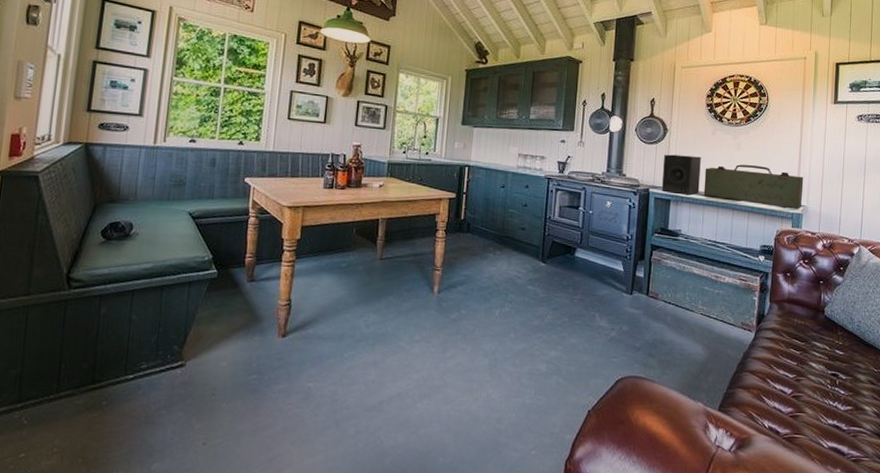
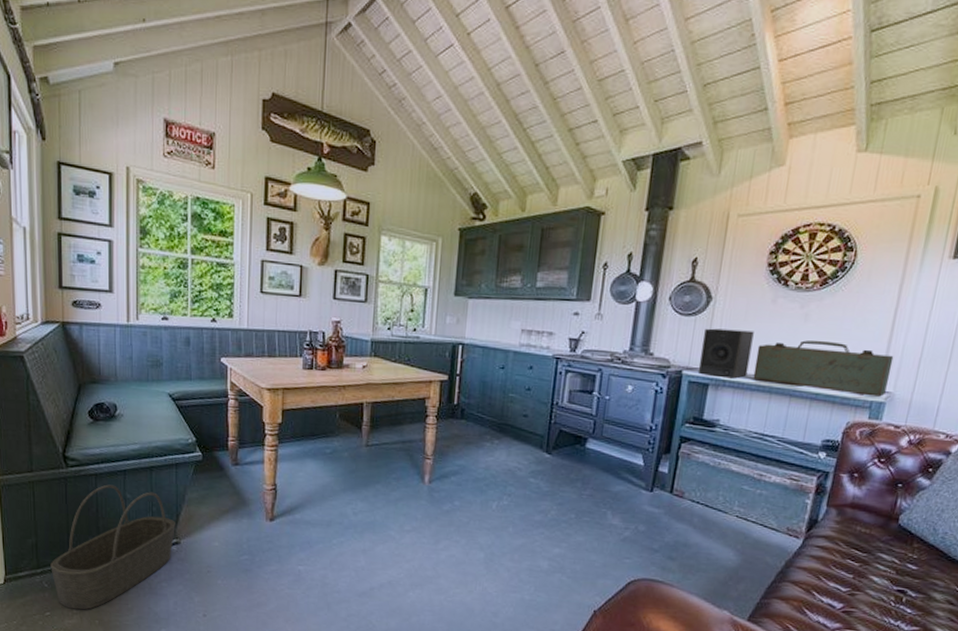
basket: none [33,306,182,448] -> present [50,484,175,610]

